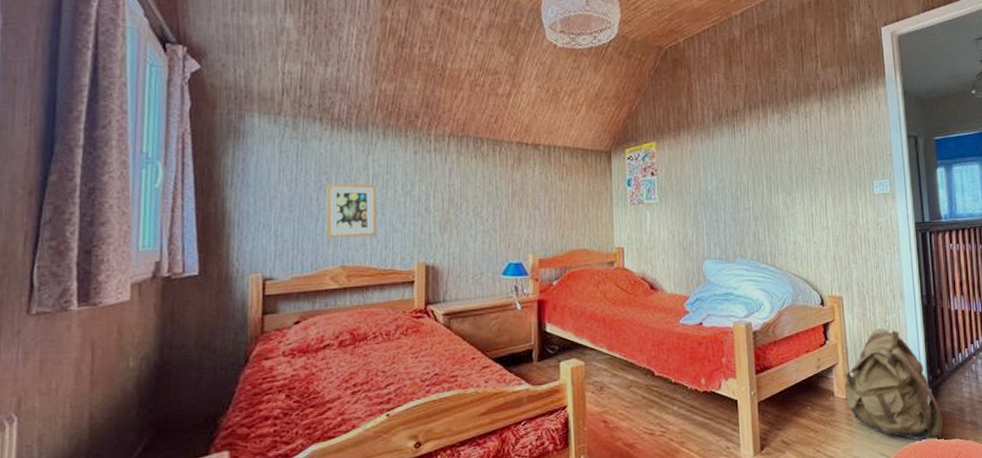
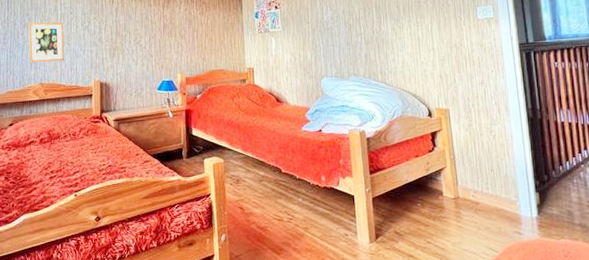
backpack: present [842,328,943,442] -> none [450,137,552,240]

